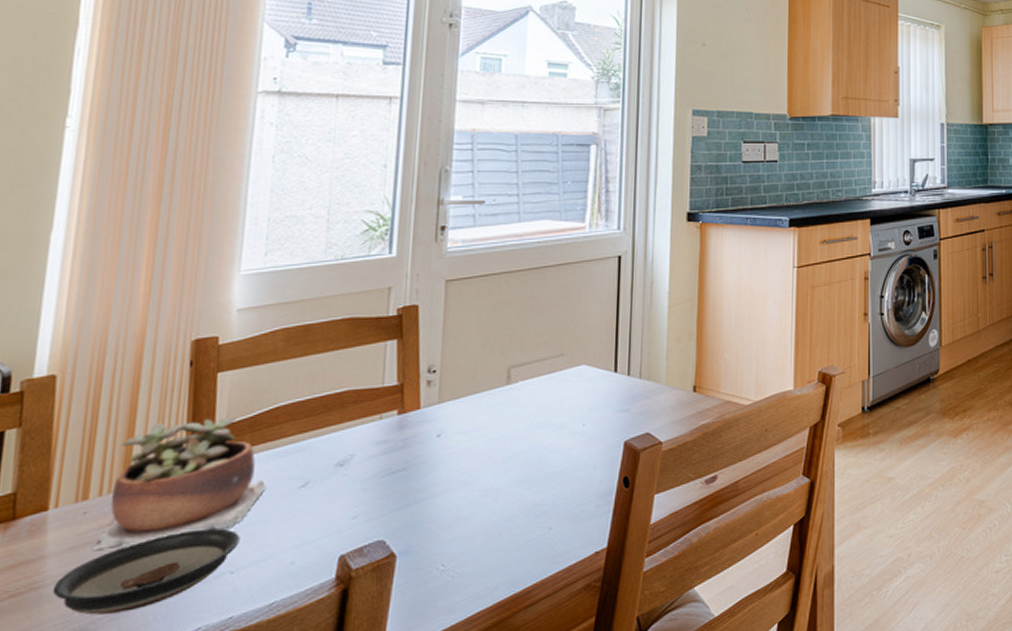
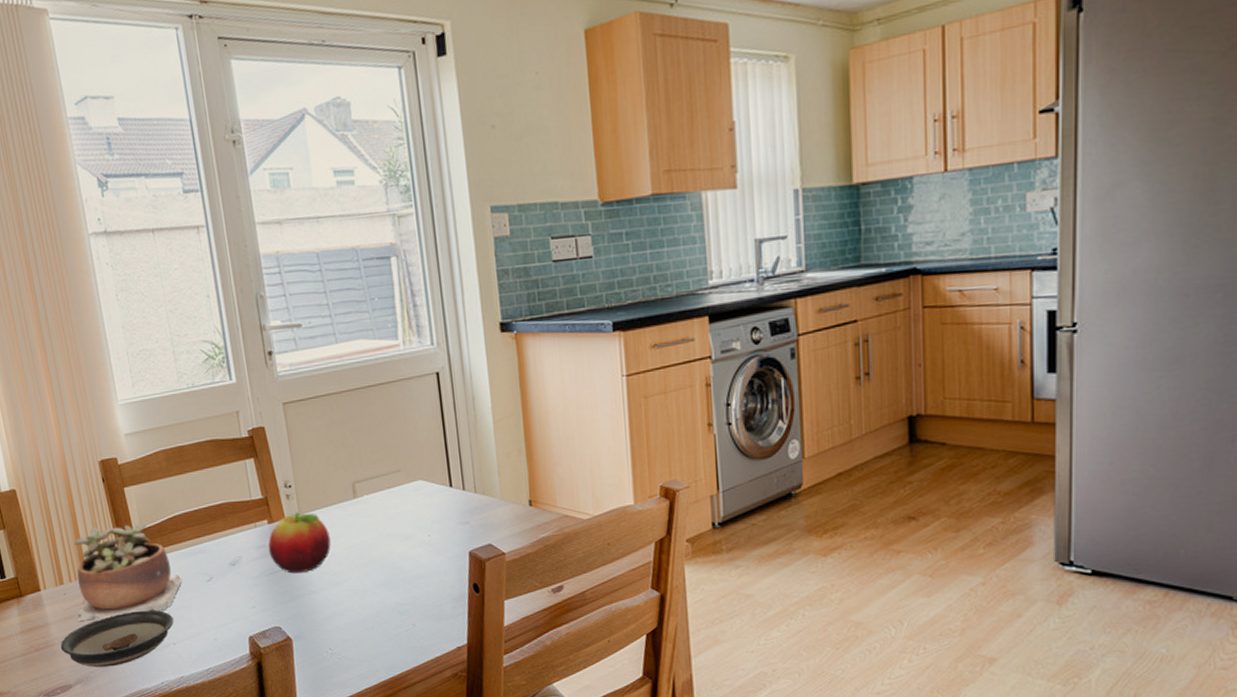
fruit: none [390,400,471,474] -> present [268,512,331,574]

